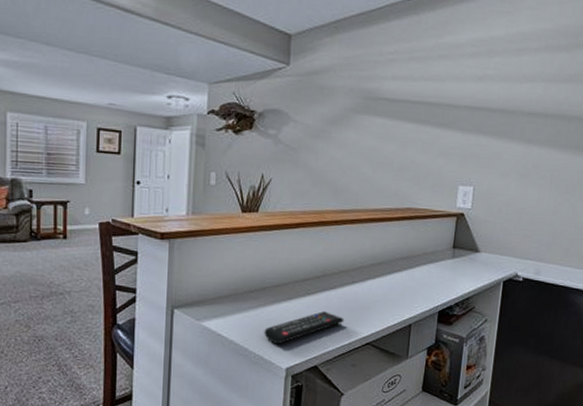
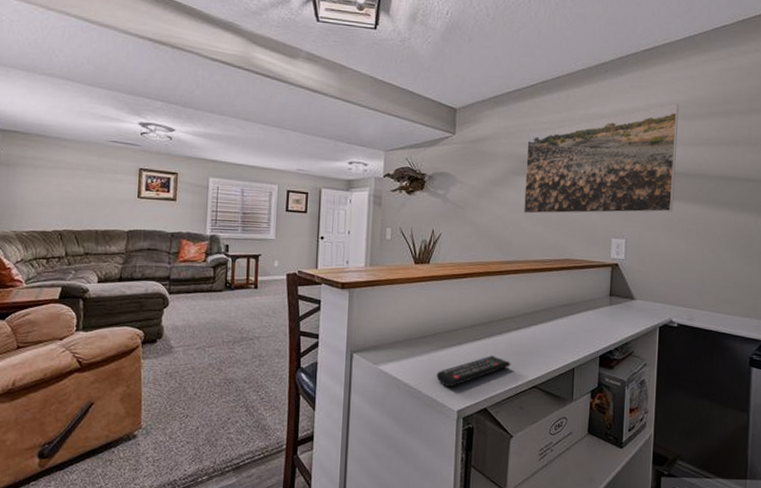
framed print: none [364,32,543,158] -> present [524,103,680,214]

